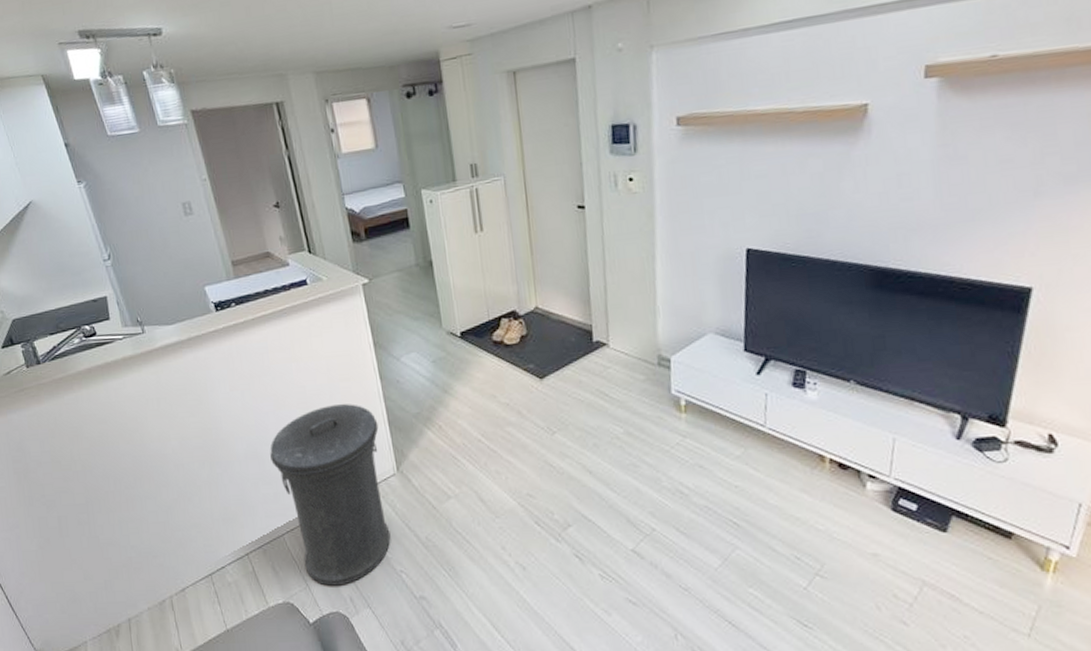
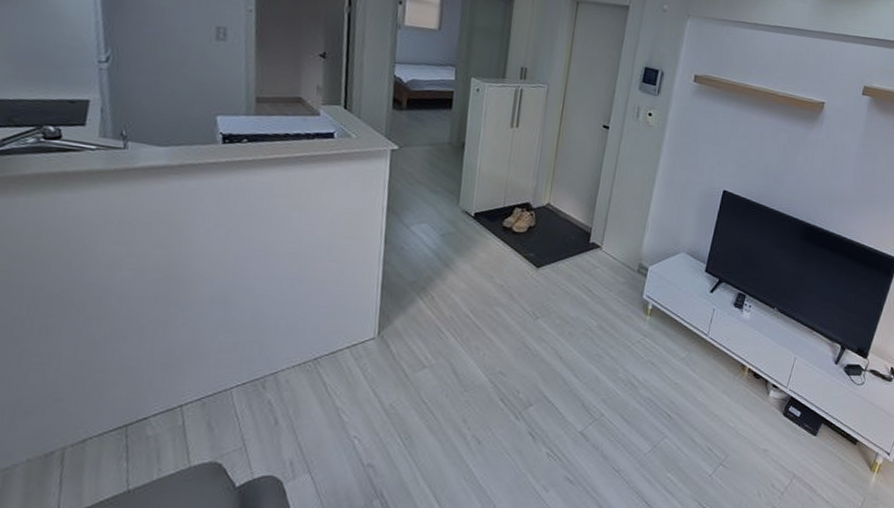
trash can: present [270,404,391,586] -> none [240,260,371,448]

